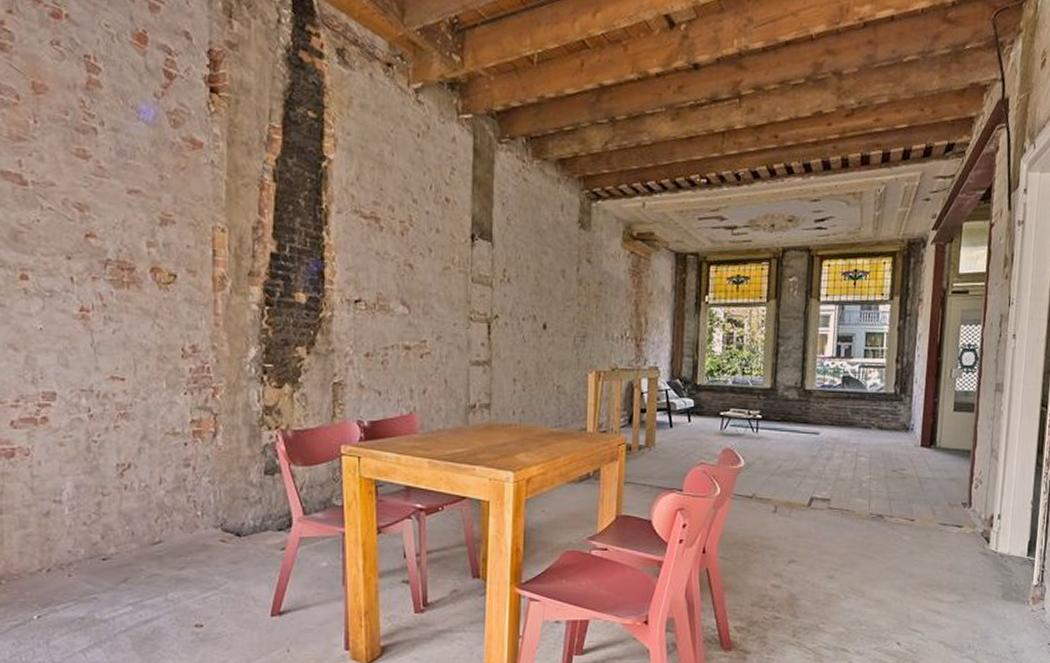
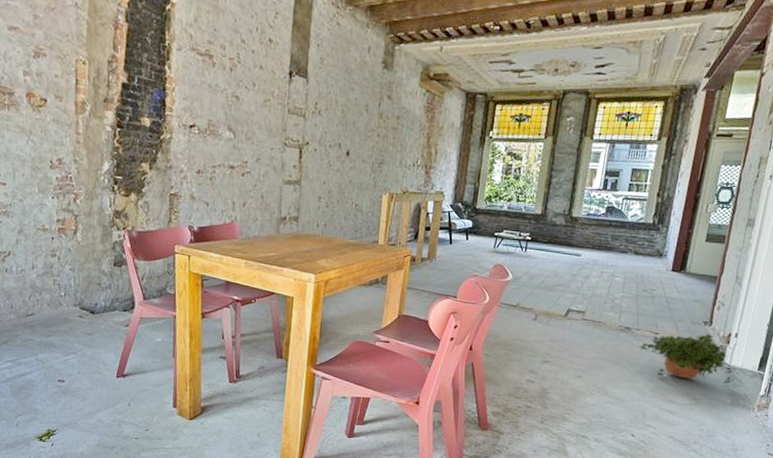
potted plant: none [894,516,1004,574] -> present [639,333,735,384]

